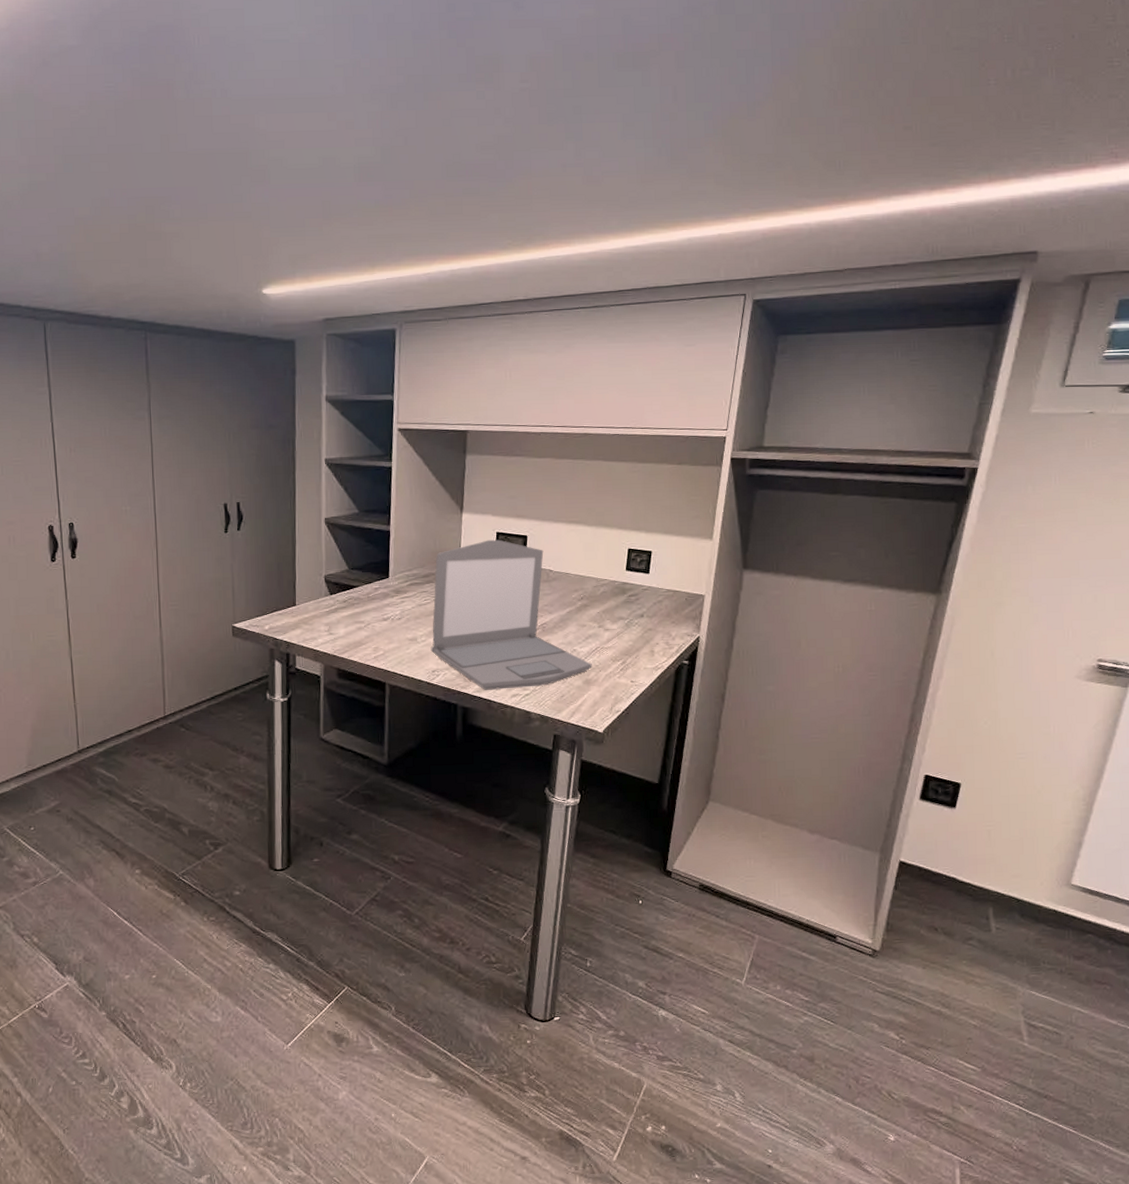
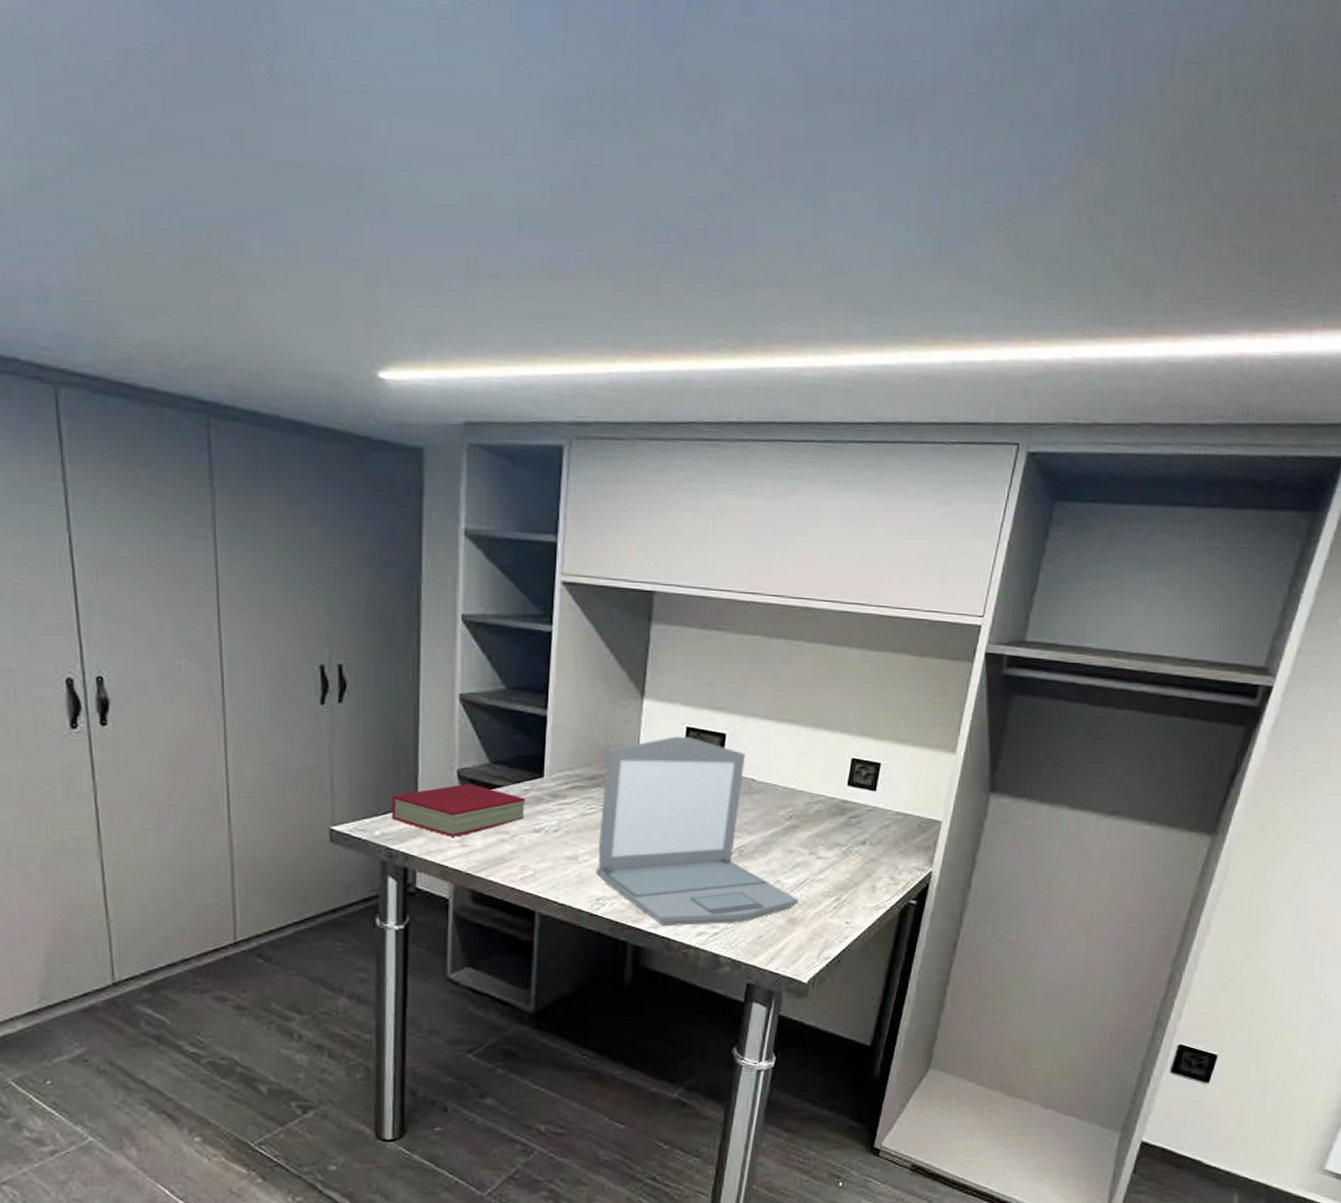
book: none [276,585,376,627] -> present [391,783,526,837]

